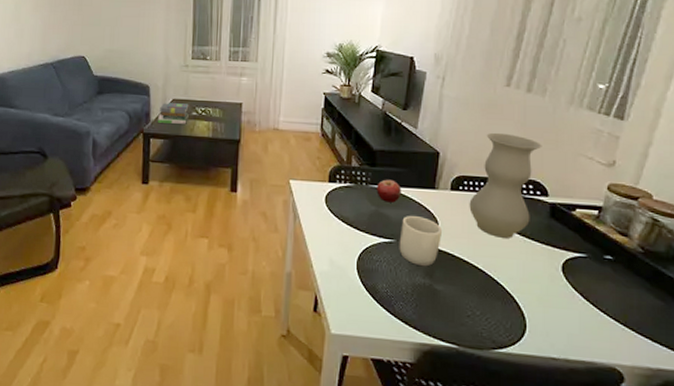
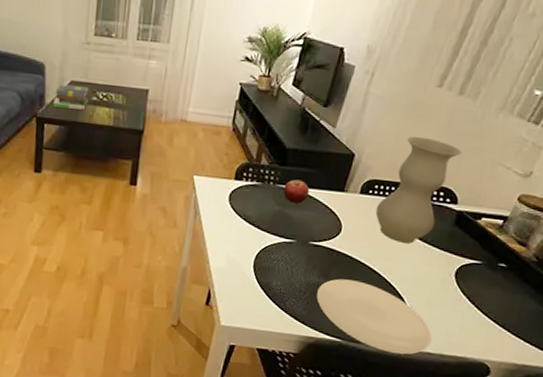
mug: present [399,215,442,267] -> none [298,216,344,267]
plate: none [425,278,552,362] -> present [316,278,432,355]

